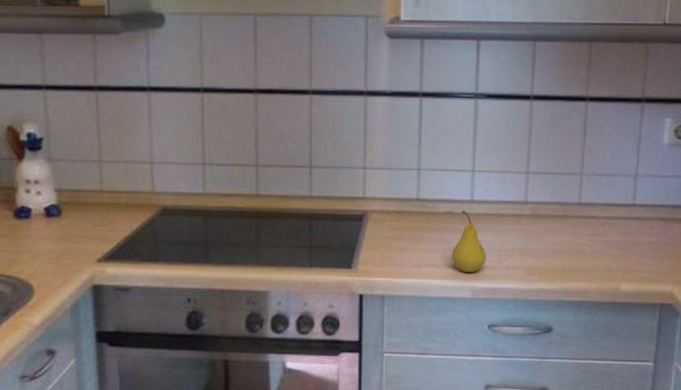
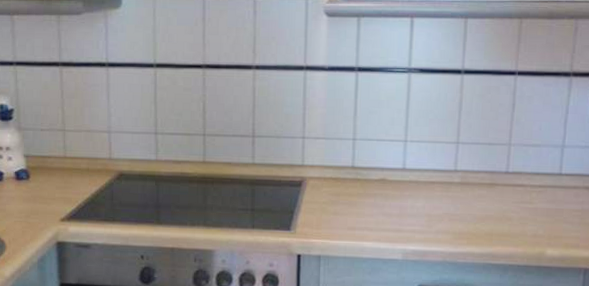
fruit: present [451,211,486,273] -> none [384,178,417,237]

